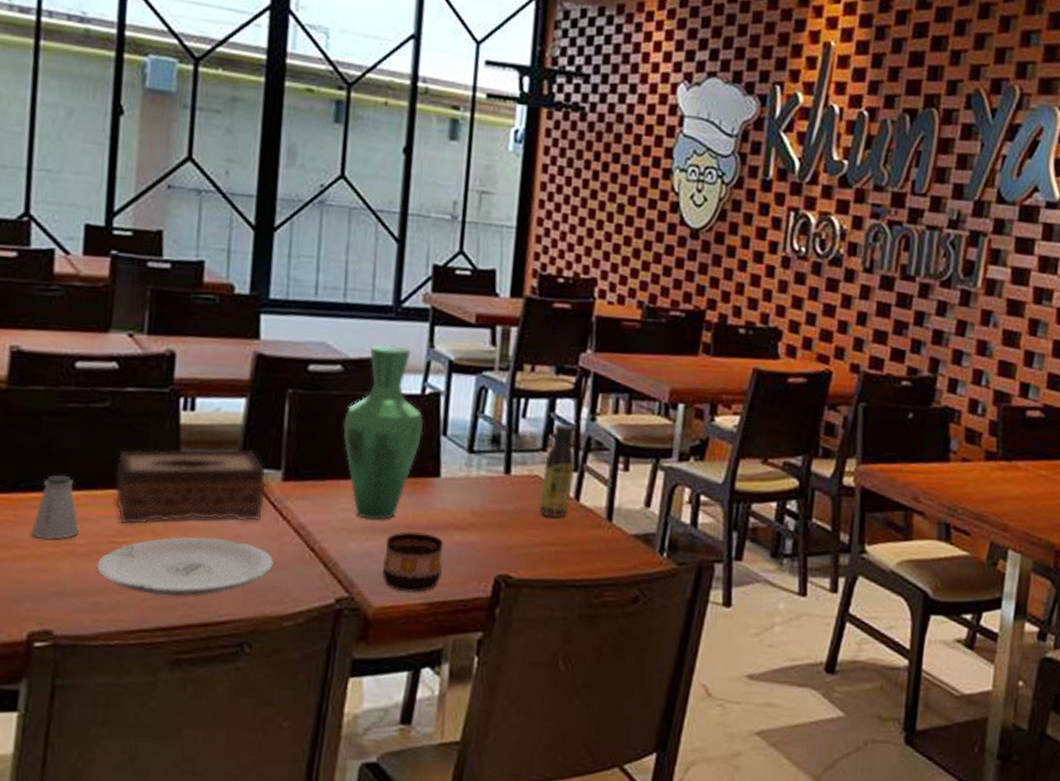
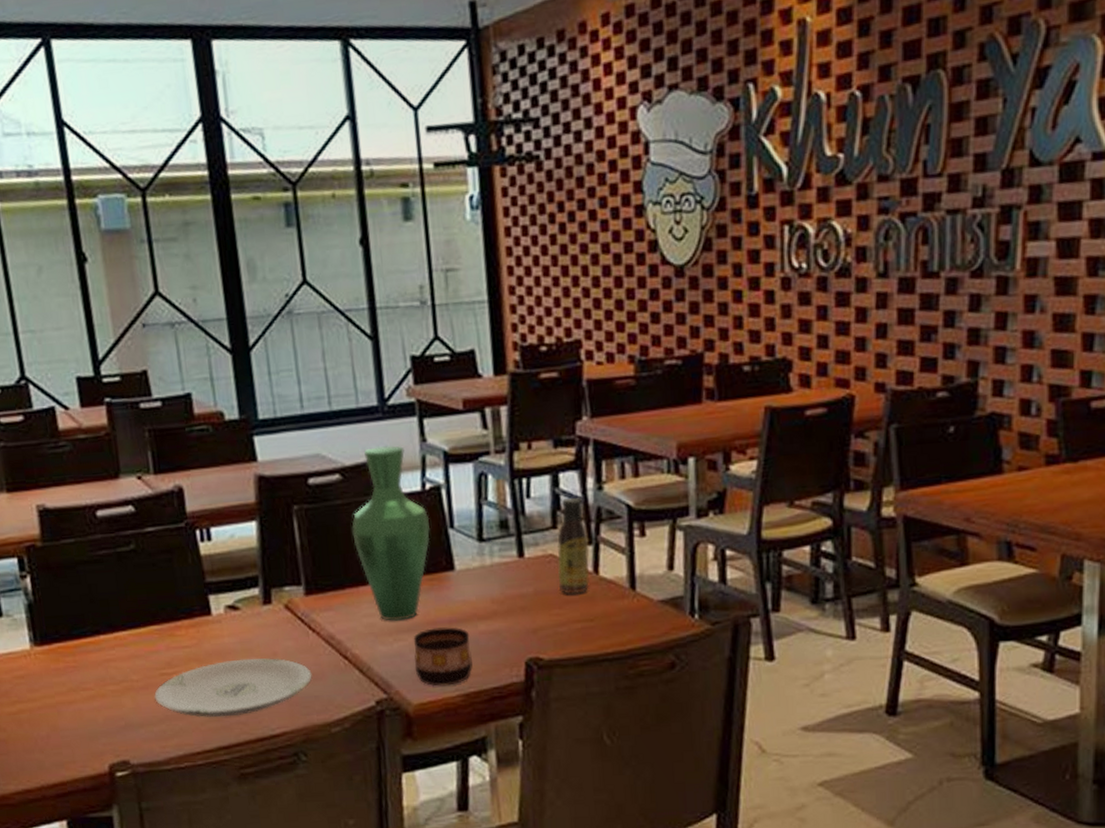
saltshaker: present [31,474,79,540] -> none [92,618,133,680]
tissue box: present [114,449,268,526] -> none [151,570,294,658]

